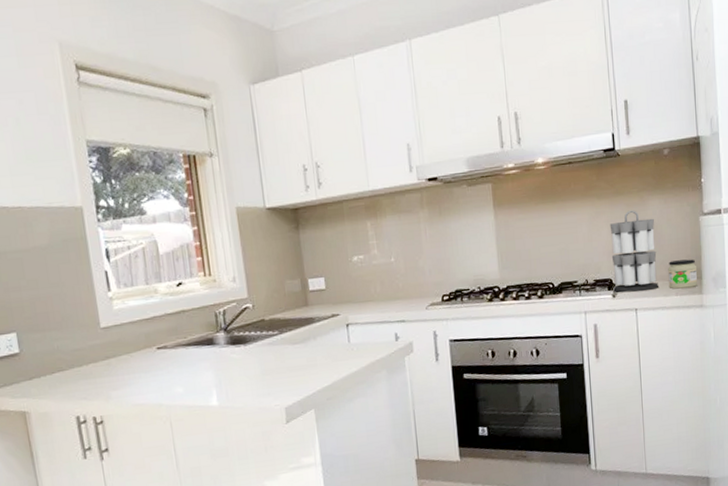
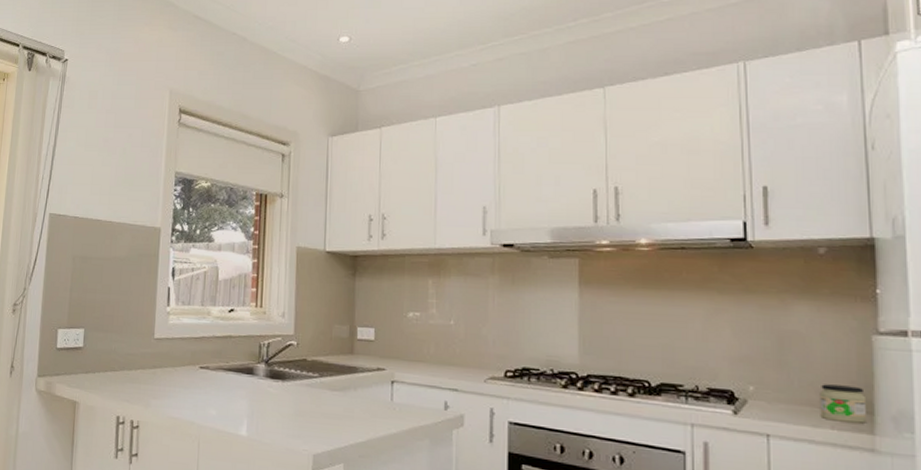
spice rack: present [609,210,660,293] -> none [734,313,805,416]

